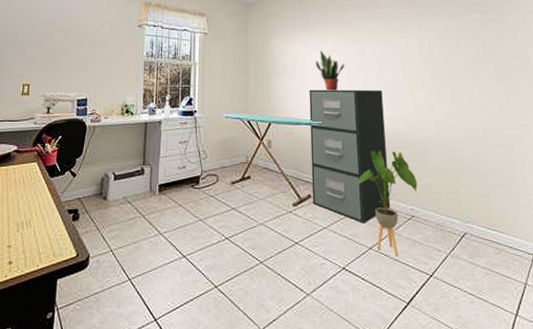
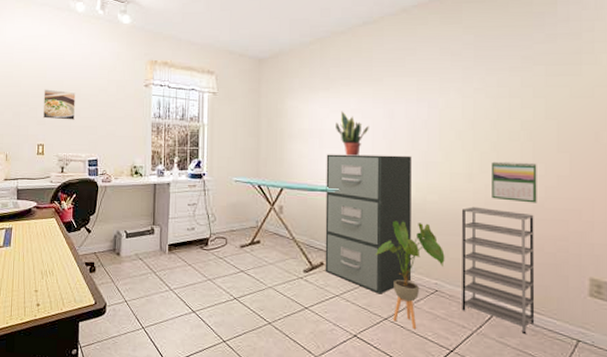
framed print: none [30,28,68,60] -> present [42,89,76,121]
shelving unit: none [428,134,498,252] -> present [462,206,535,333]
calendar: none [447,94,486,130] -> present [492,161,537,203]

